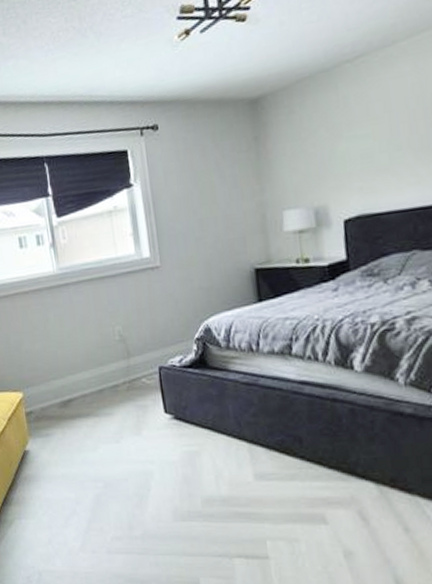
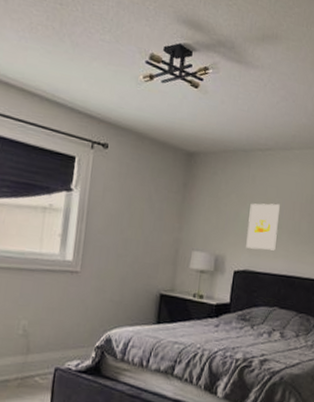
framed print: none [348,119,398,188] -> present [246,203,280,251]

